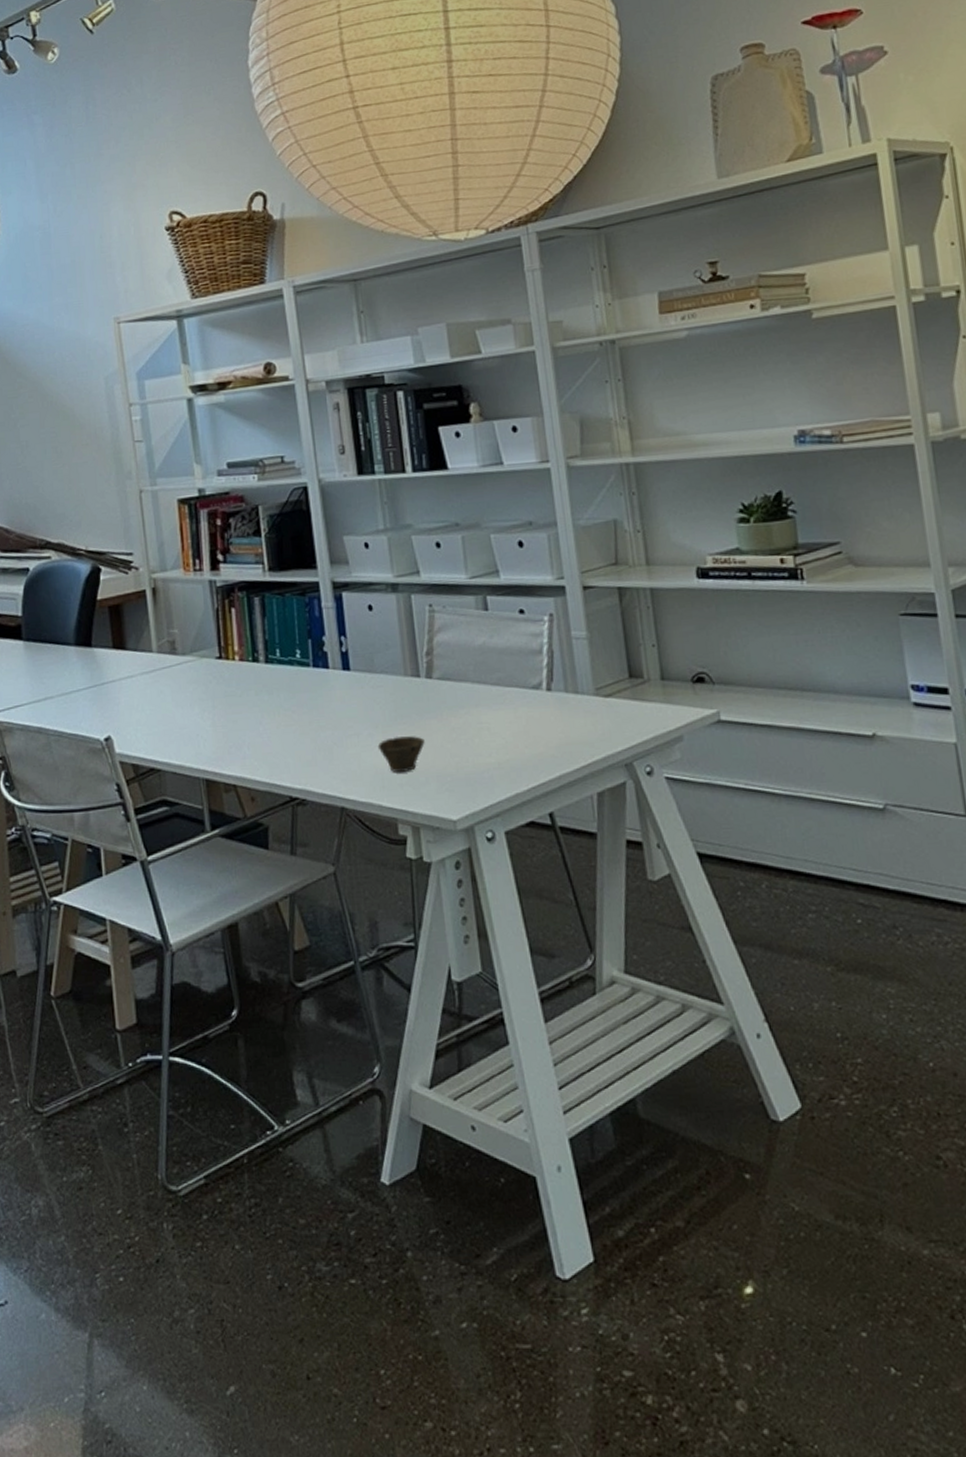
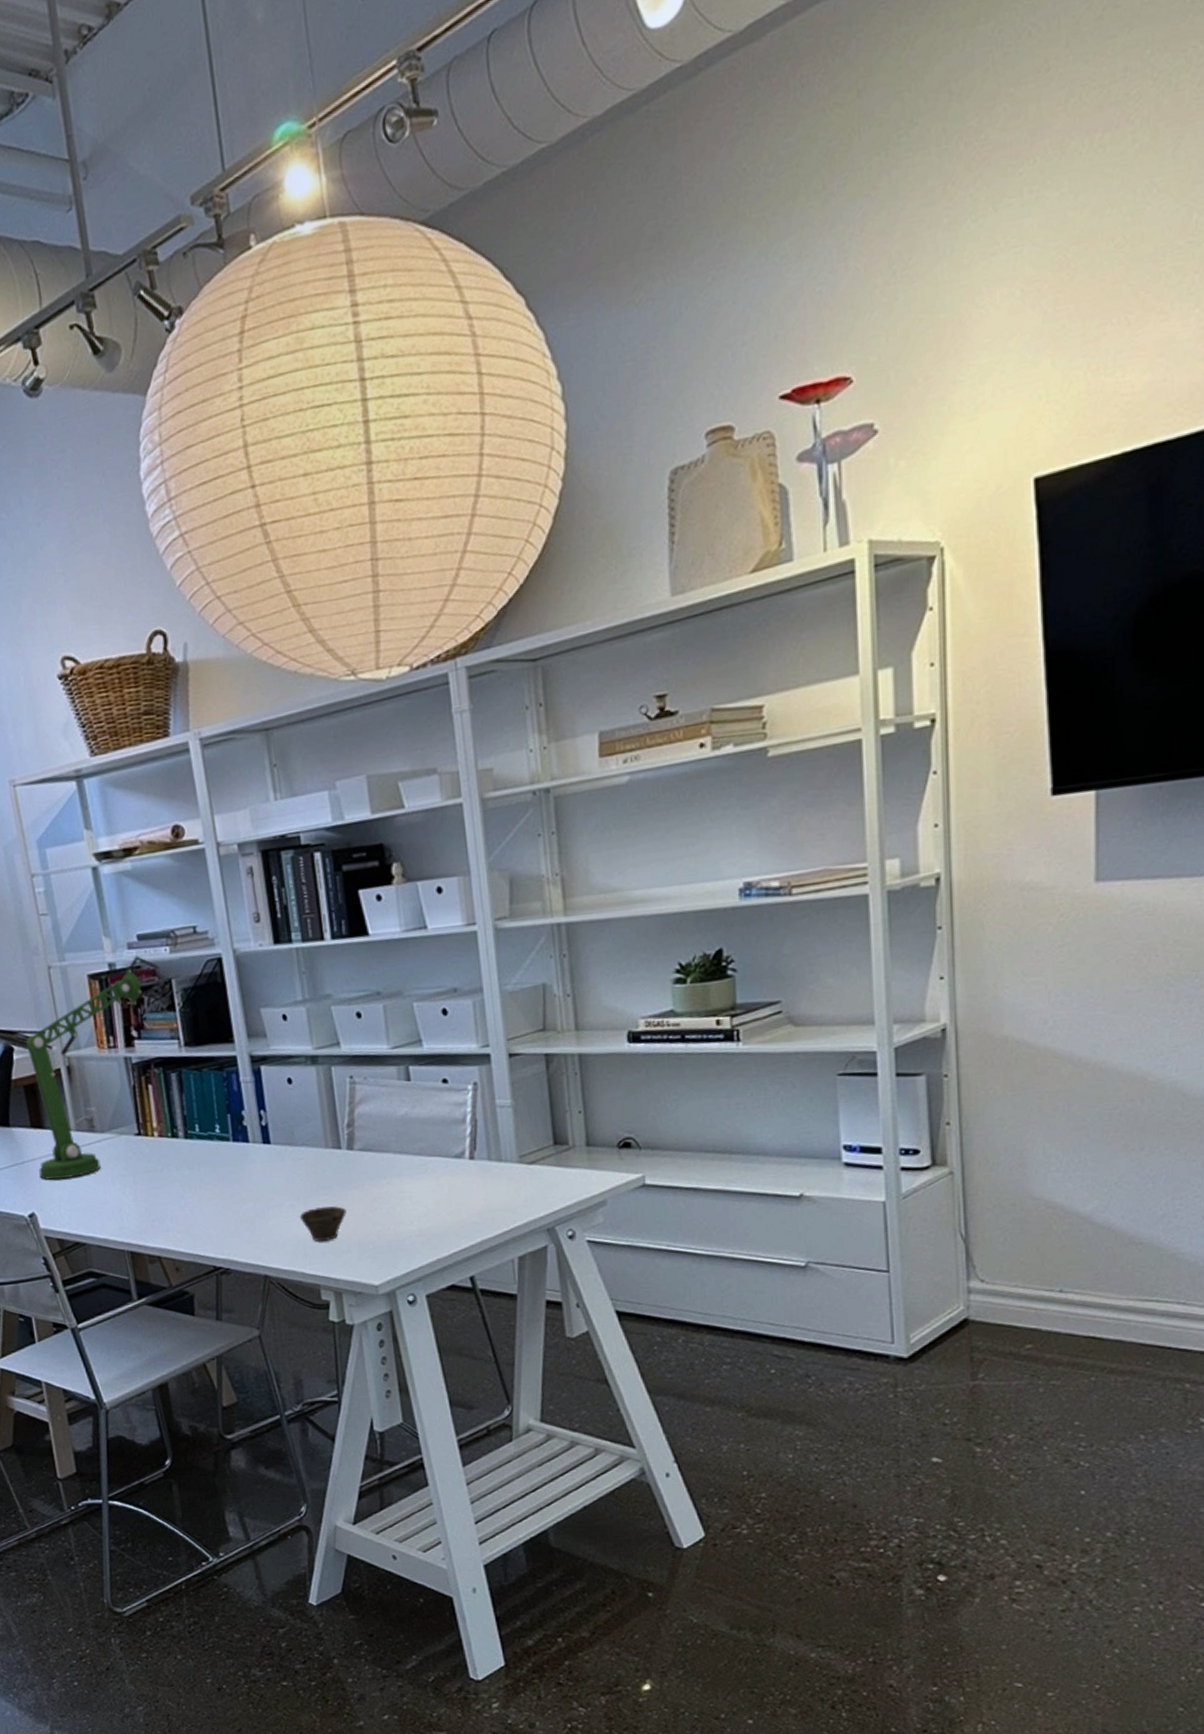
desk lamp: none [114,482,256,702] -> present [26,955,170,1180]

